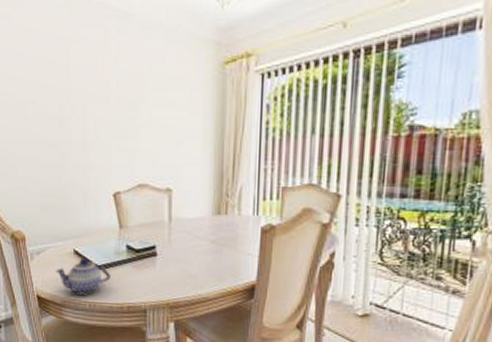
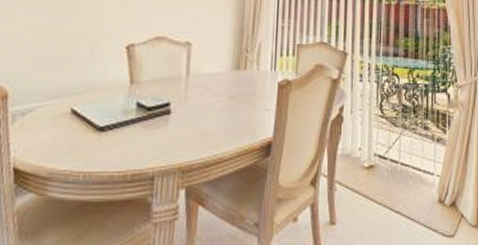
teapot: present [55,258,111,295] -> none [43,118,115,163]

